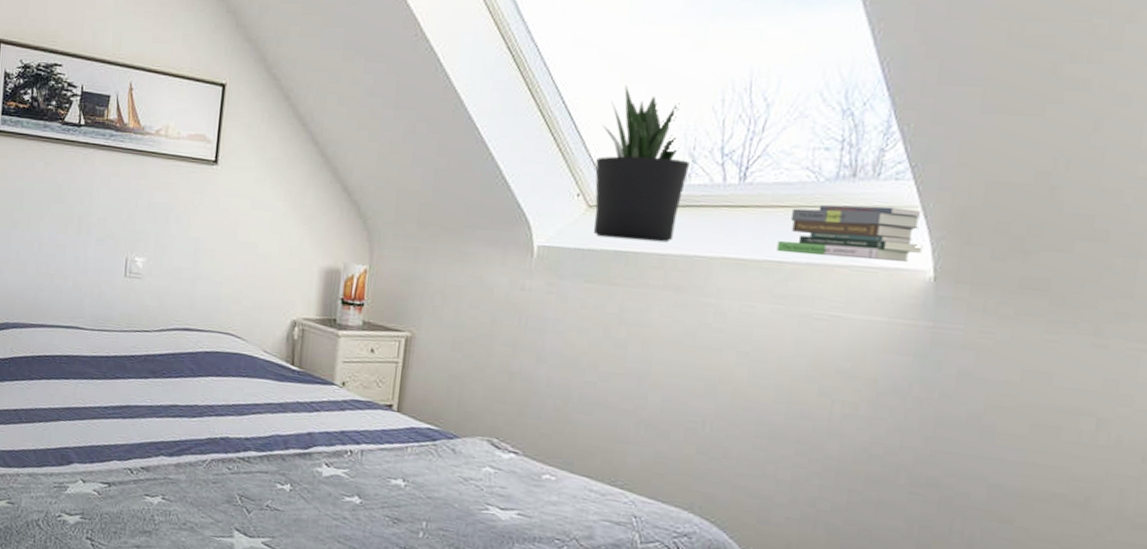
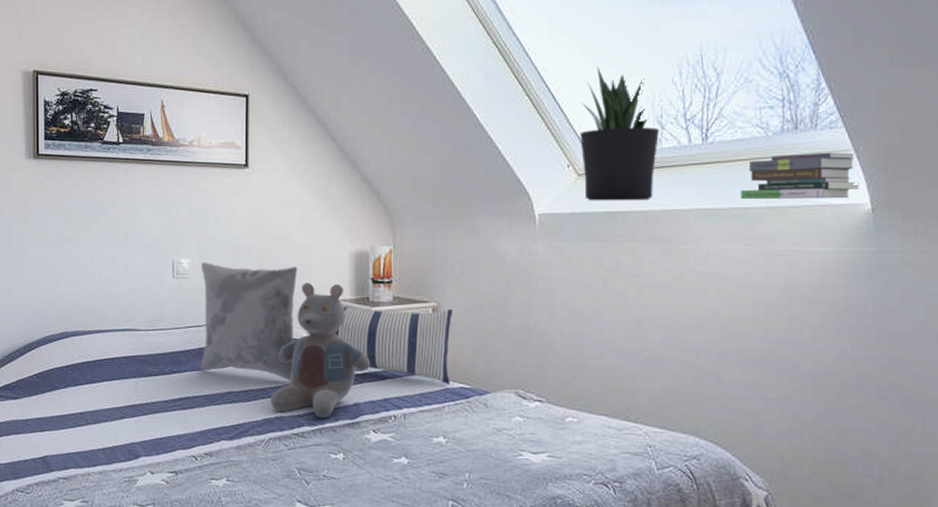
pillow: none [145,263,261,401] -> present [200,263,298,381]
stuffed animal: none [217,296,331,445] -> present [271,283,371,419]
pillow: none [294,326,428,425] -> present [335,307,452,385]

